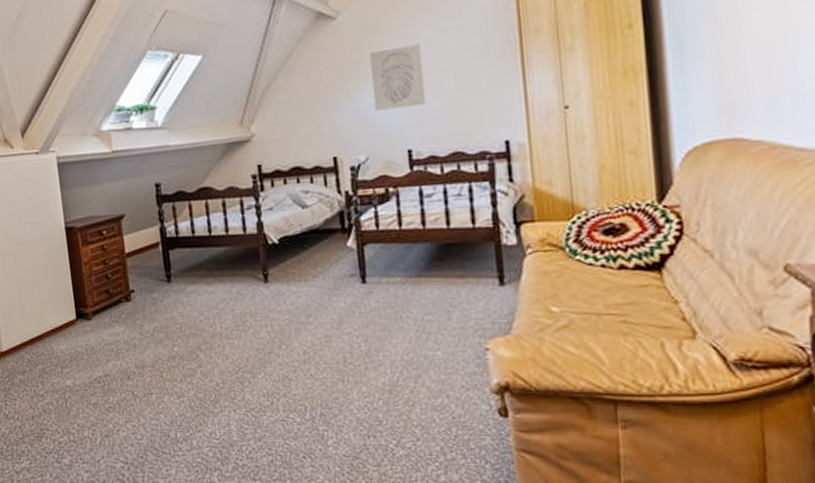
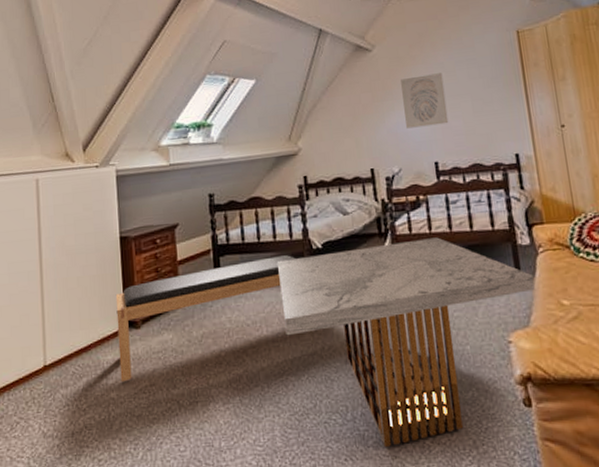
bench: none [64,250,252,372] -> present [115,255,298,383]
coffee table: none [229,234,520,447] -> present [276,237,535,447]

